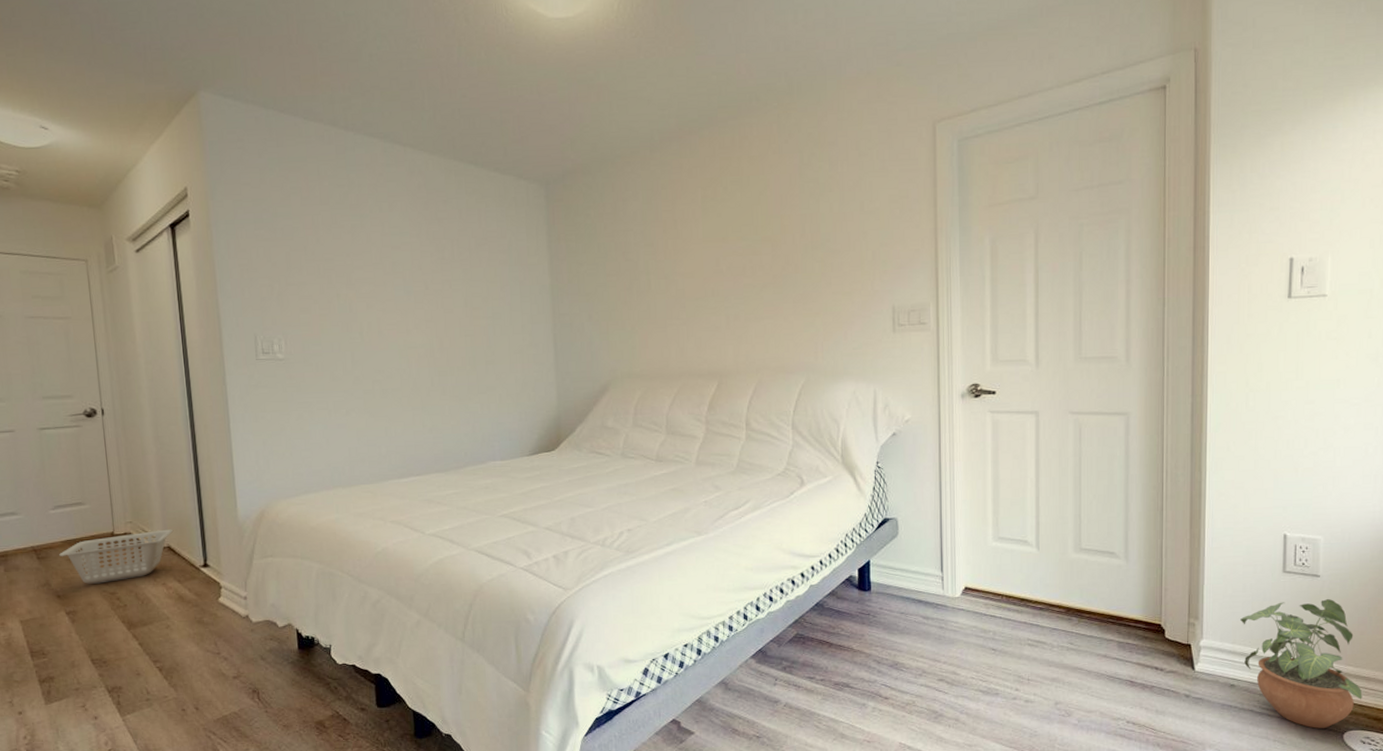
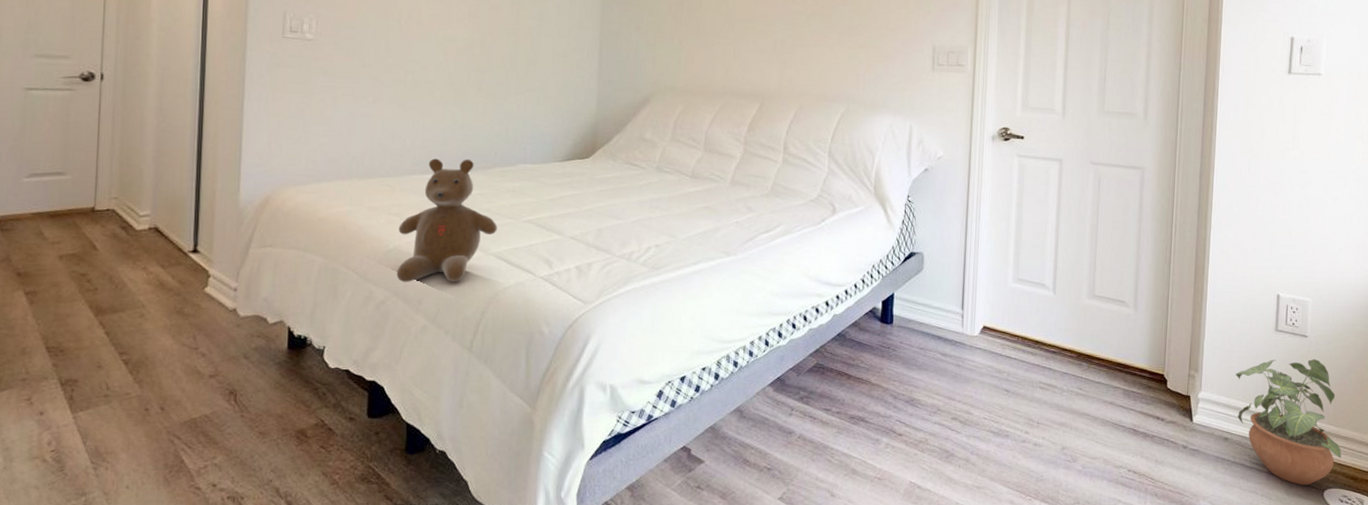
laundry basket: present [59,529,174,584] -> none [27,208,164,263]
stuffed bear: none [384,460,475,581] -> present [396,158,497,282]

